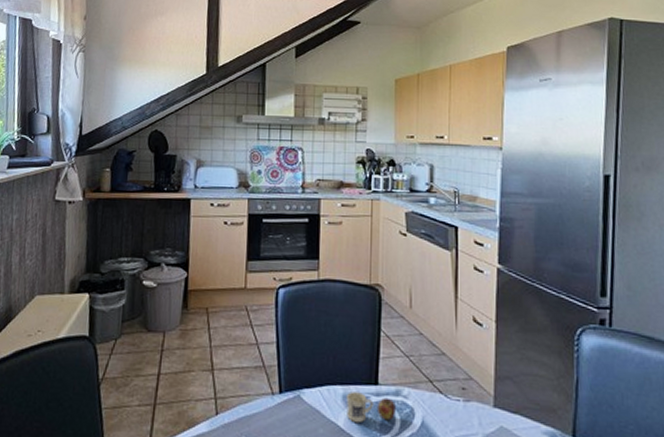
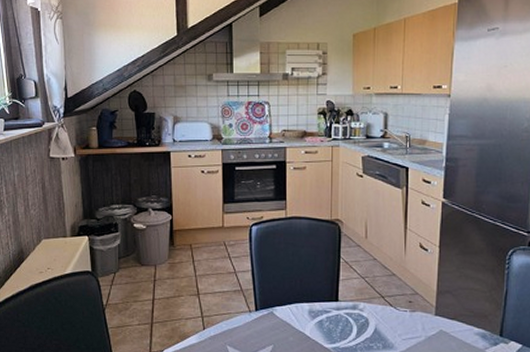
mug: present [346,391,397,424] -> none [311,307,354,332]

